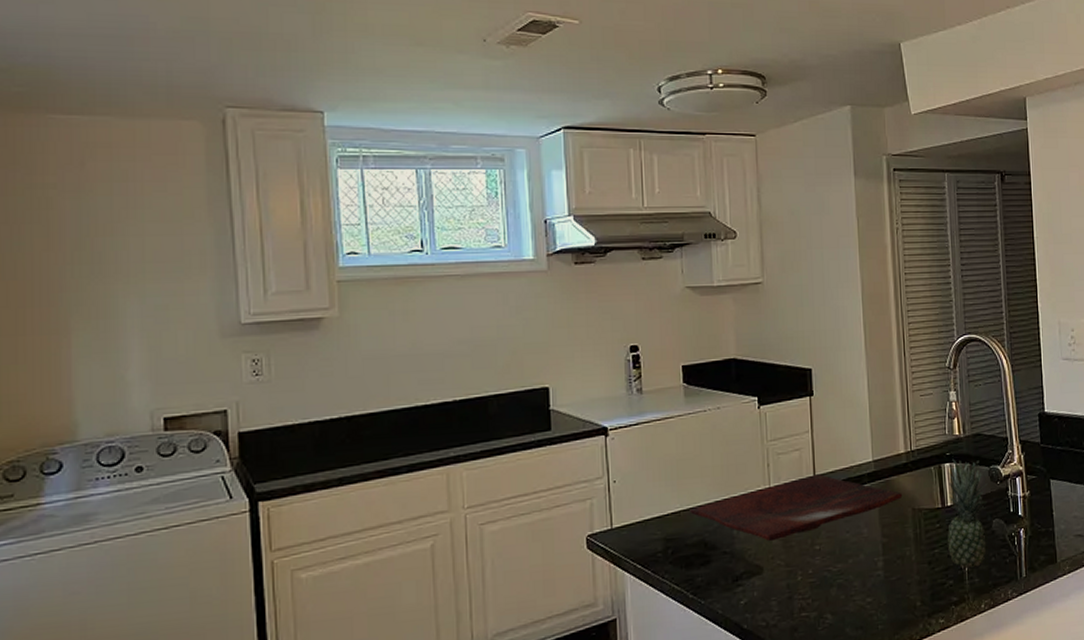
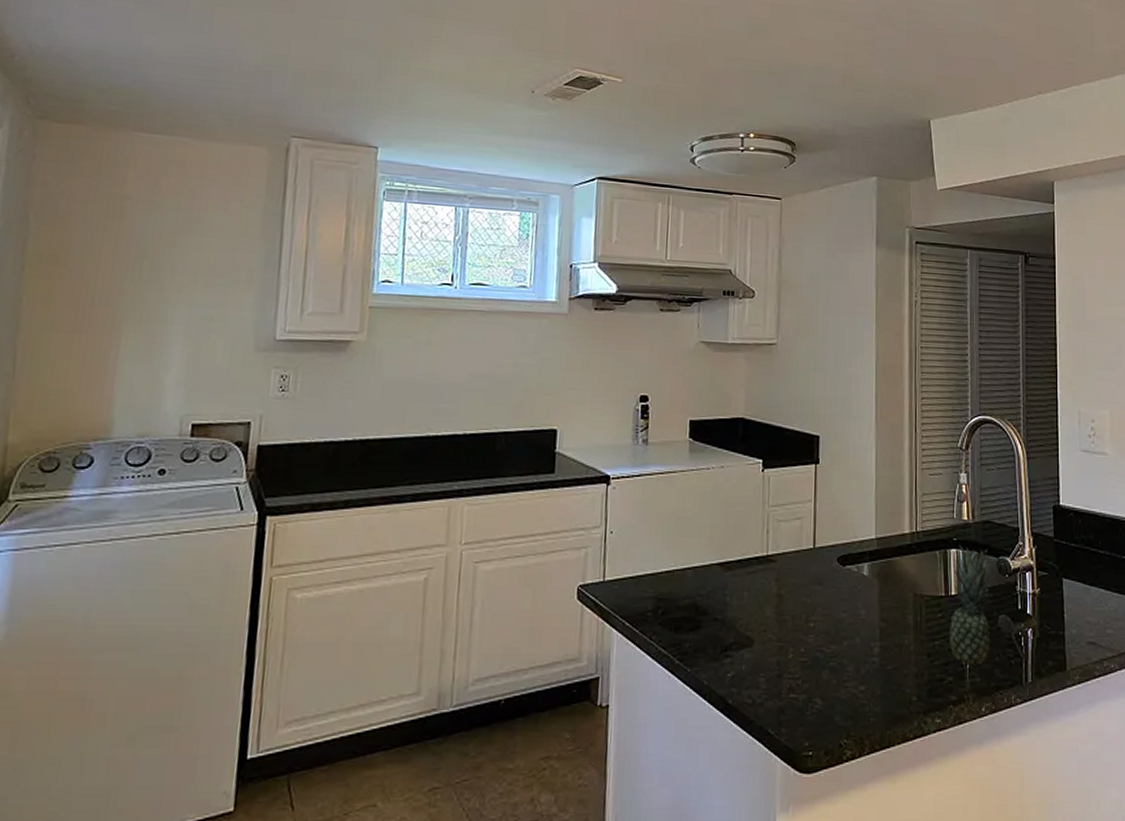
cutting board: present [690,474,903,542] -> none [684,546,905,613]

